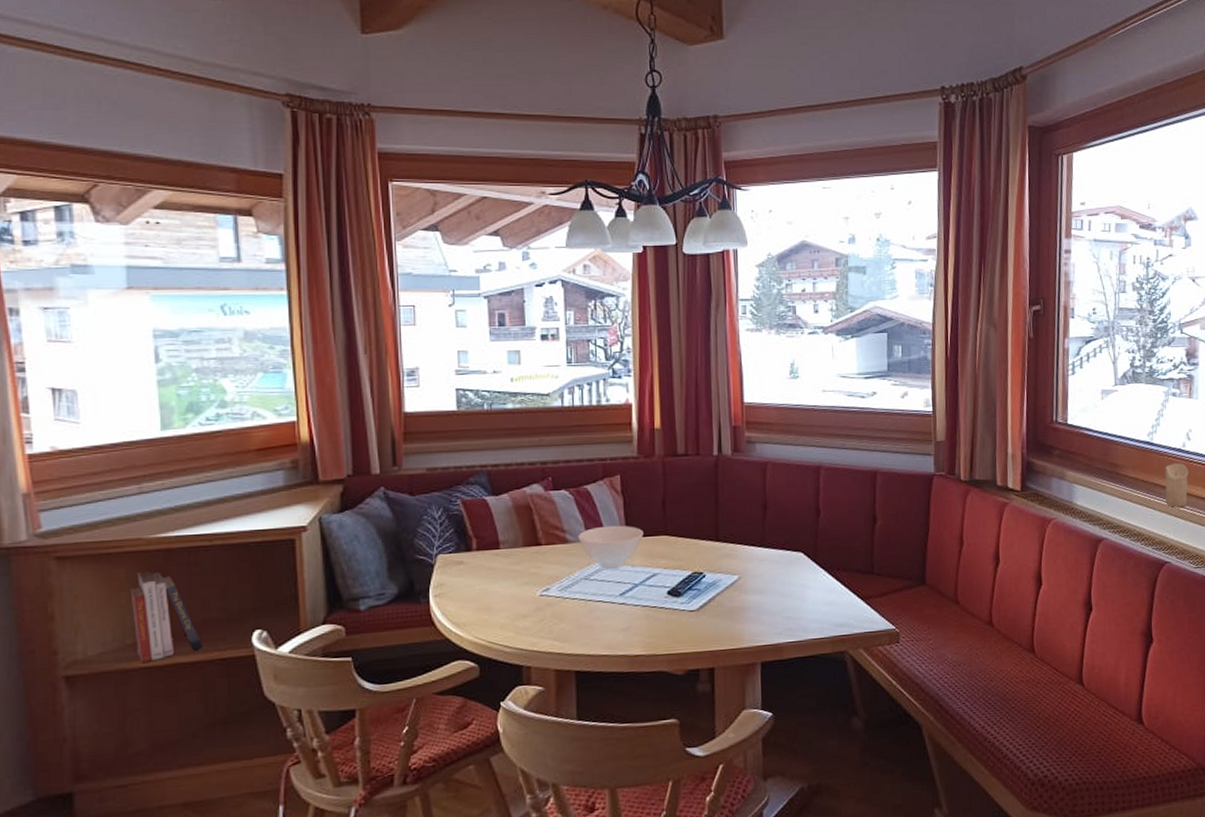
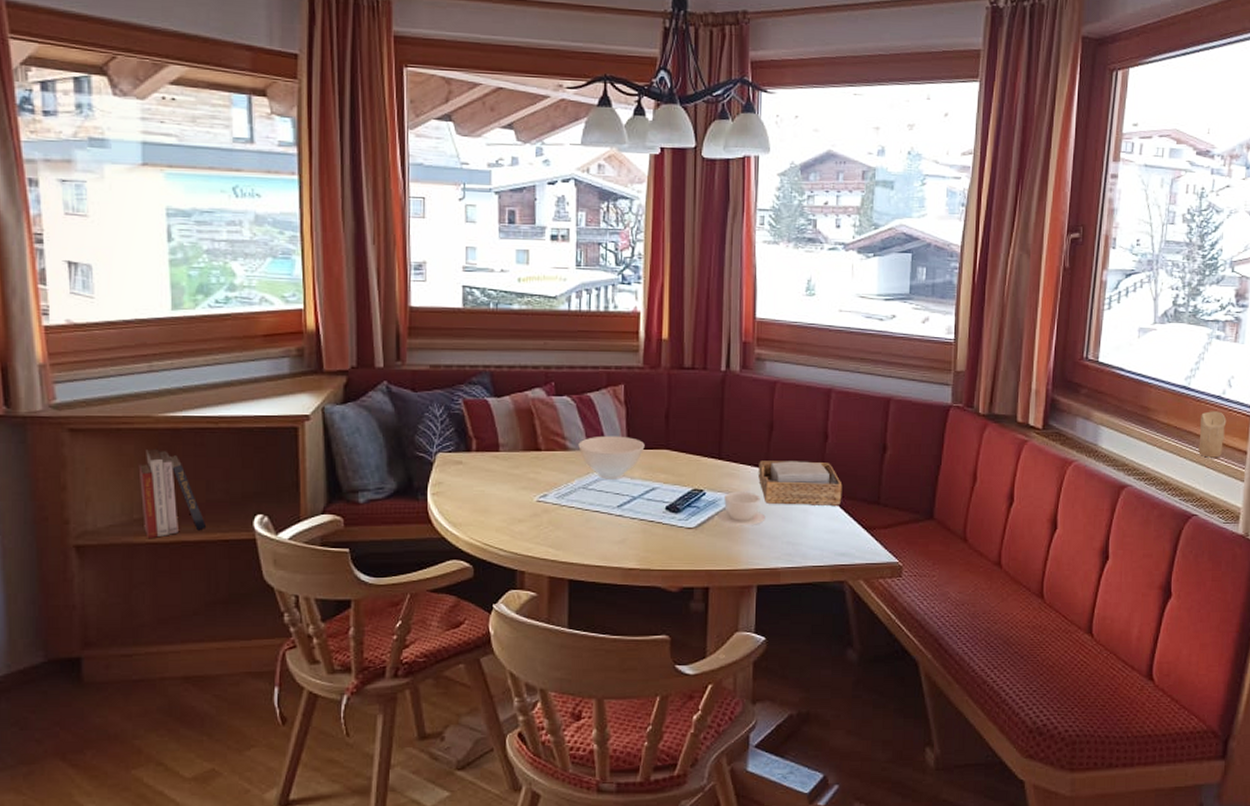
teacup: none [718,571,765,605] -> present [717,491,766,525]
napkin holder: none [755,537,838,582] -> present [758,461,843,507]

